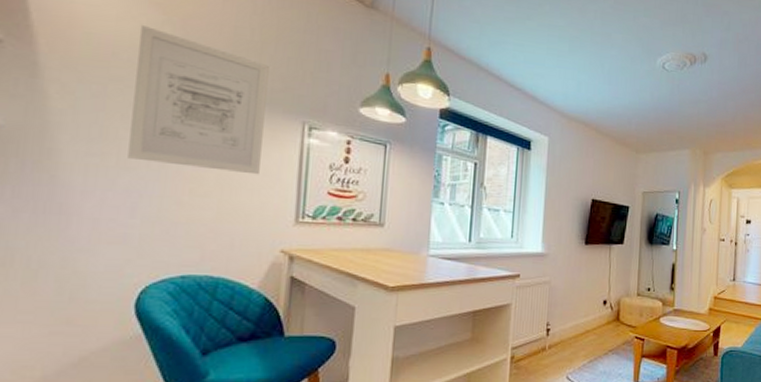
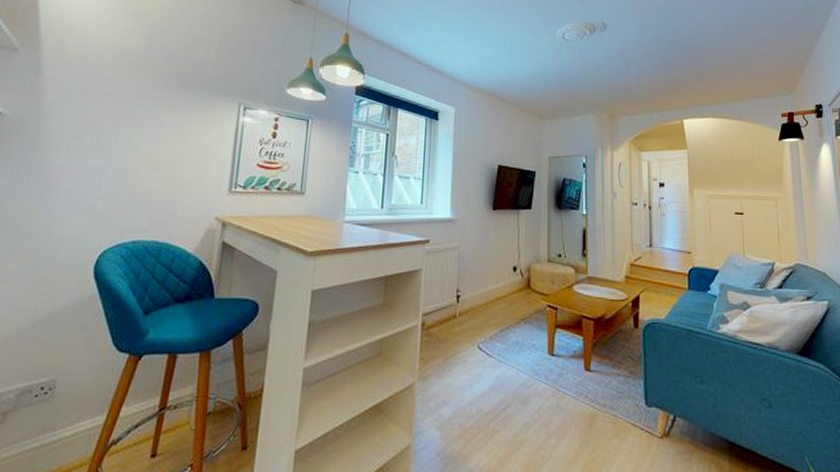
wall art: present [128,25,269,175] -> none [99,31,214,151]

